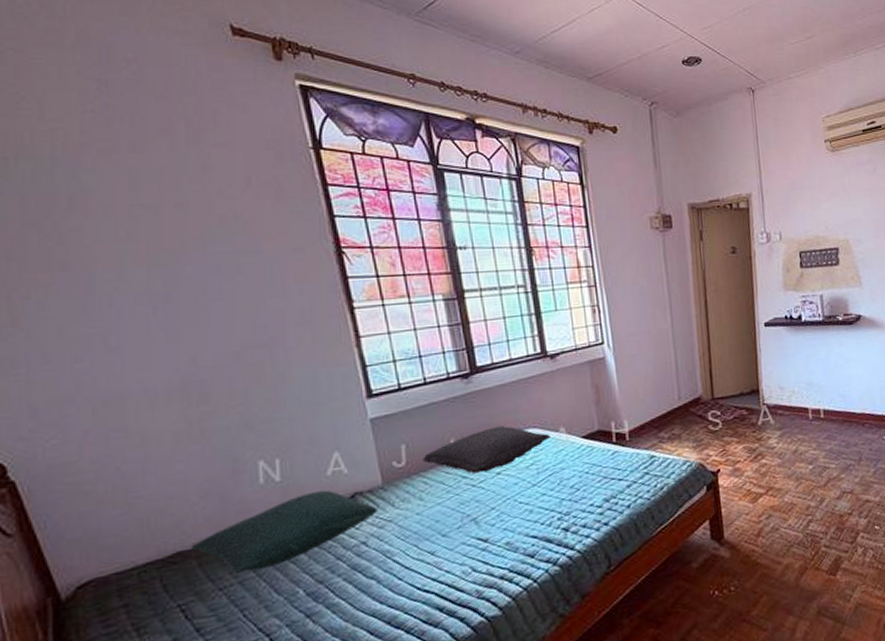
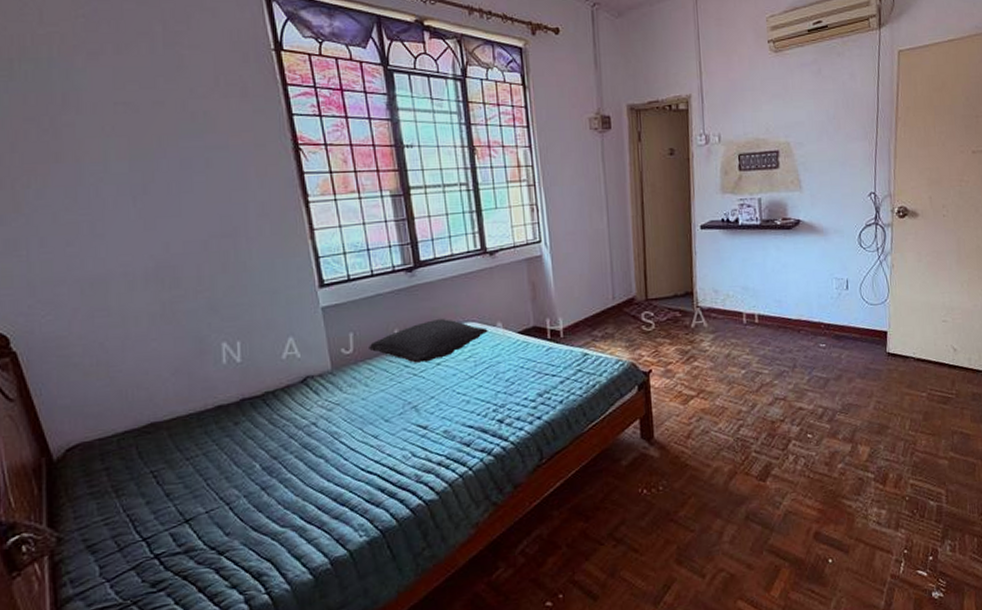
pillow: present [192,490,378,575] -> none [163,372,327,447]

